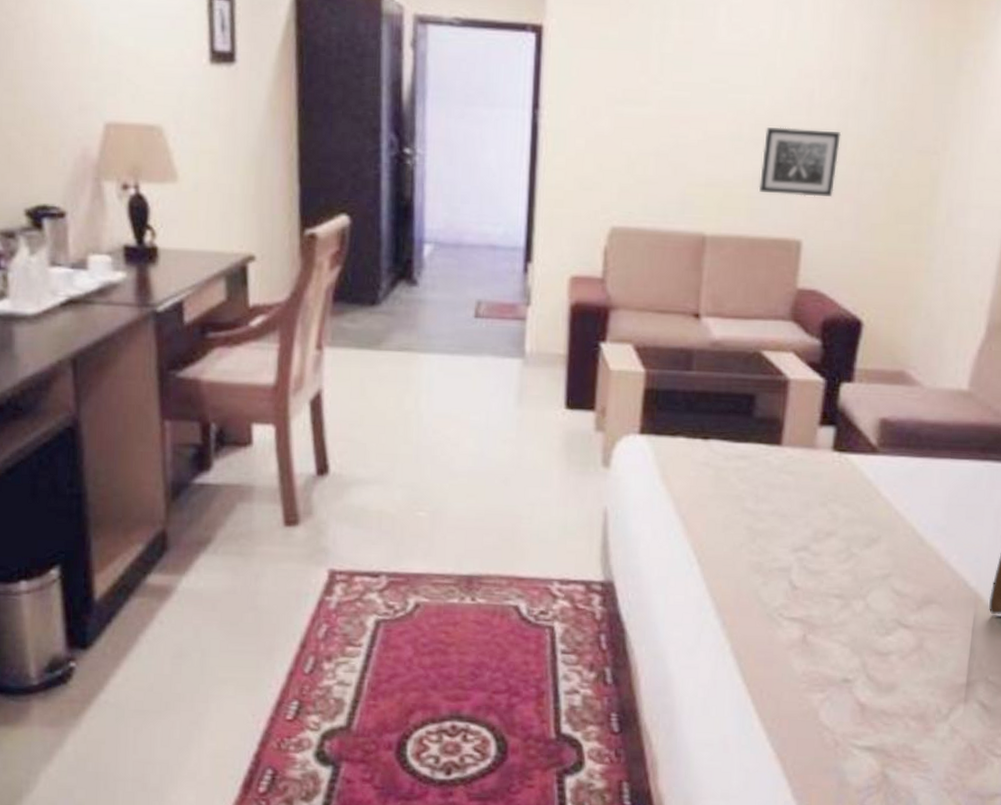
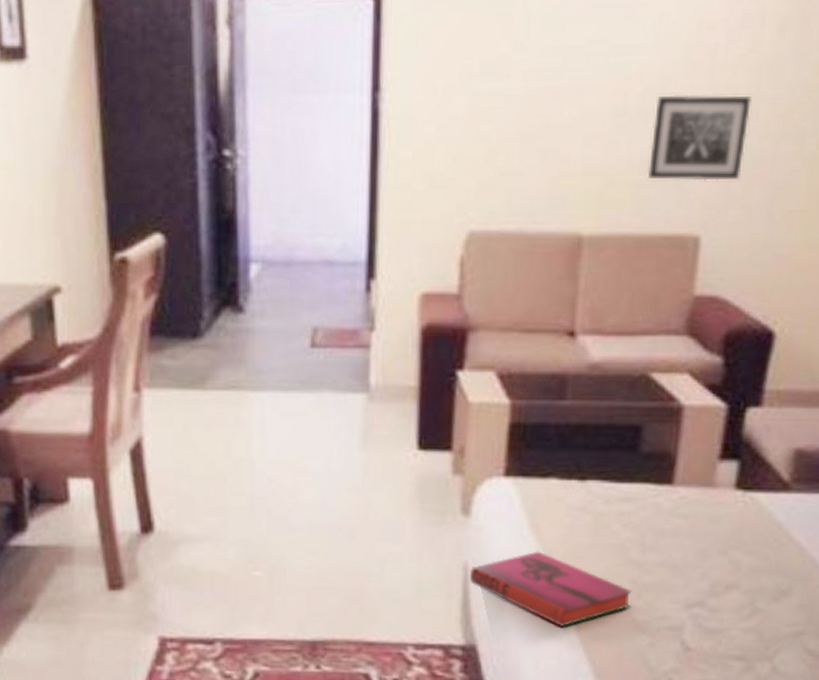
hardback book: none [608,499,749,567] -> present [469,551,633,628]

